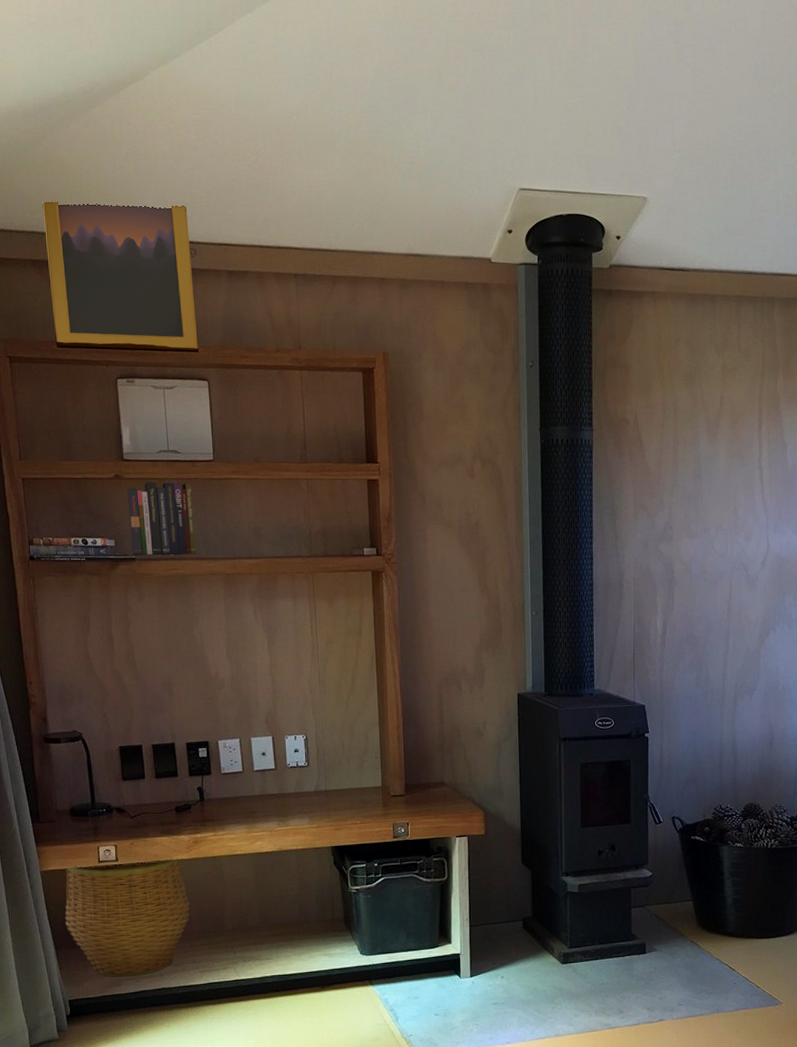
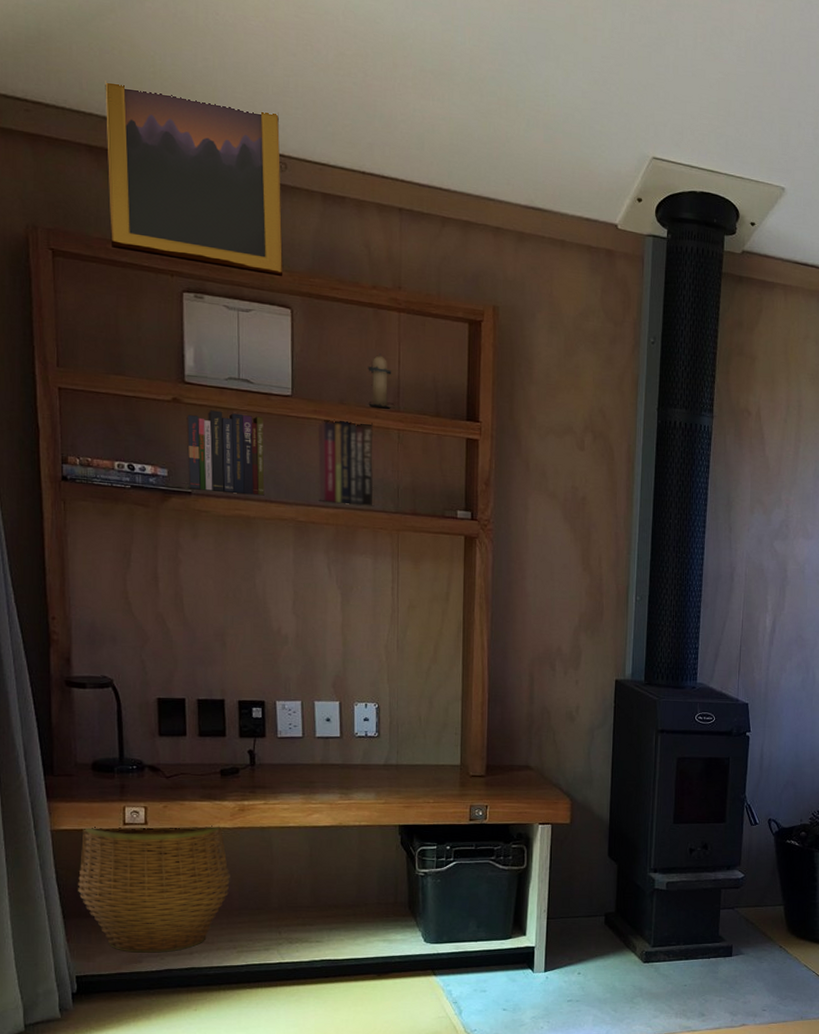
books: none [238,476,289,554] -> present [318,419,374,506]
candle: none [277,410,300,463] -> present [368,353,392,410]

